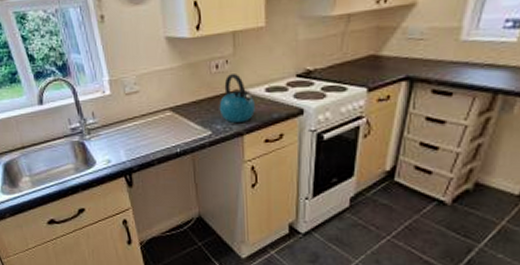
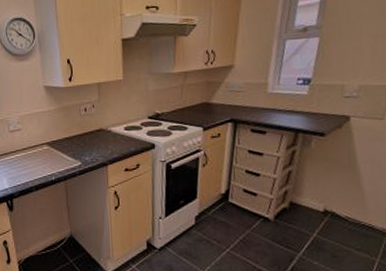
kettle: present [219,74,255,123] -> none [87,116,116,155]

